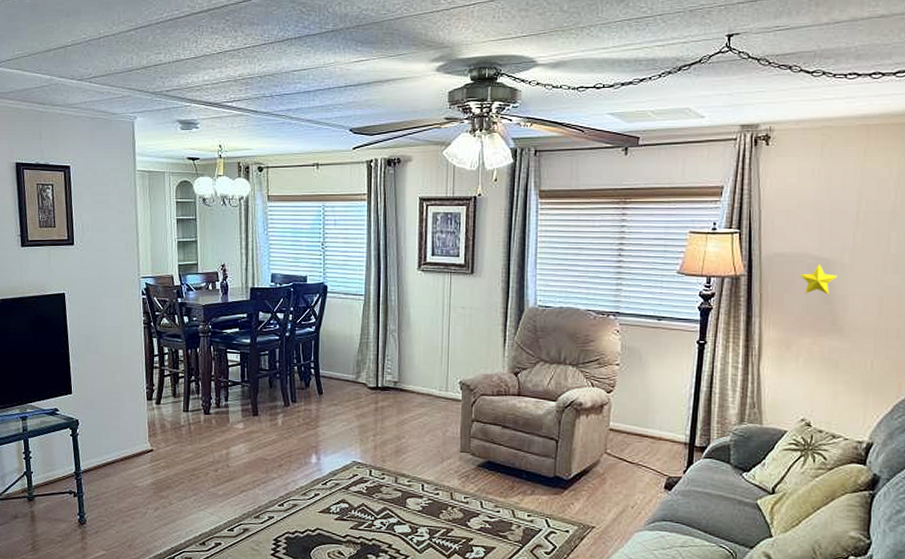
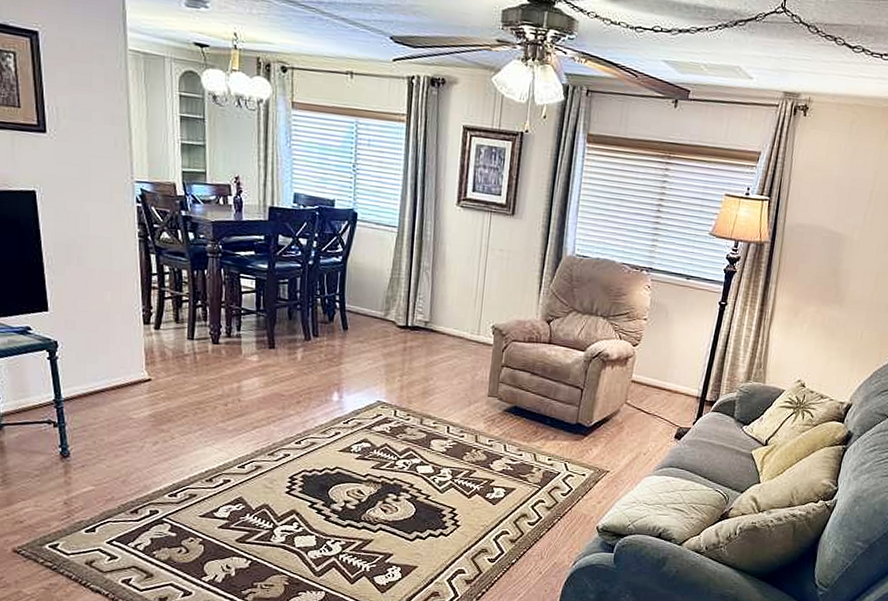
decorative star: present [800,264,838,295] -> none [815,238,847,268]

